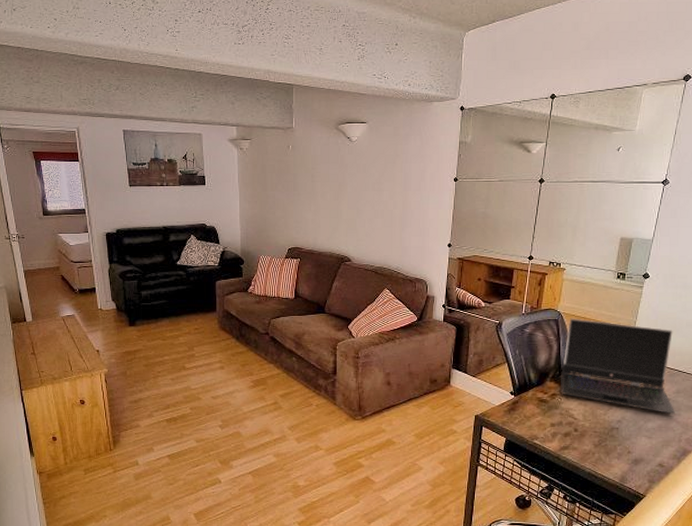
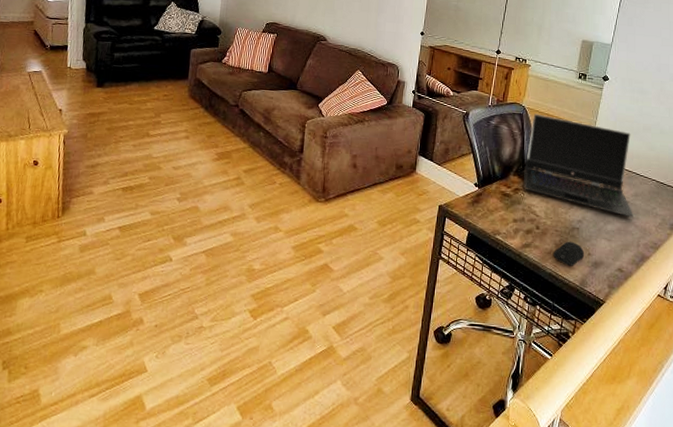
computer mouse: none [591,441,625,465] -> present [552,241,585,266]

